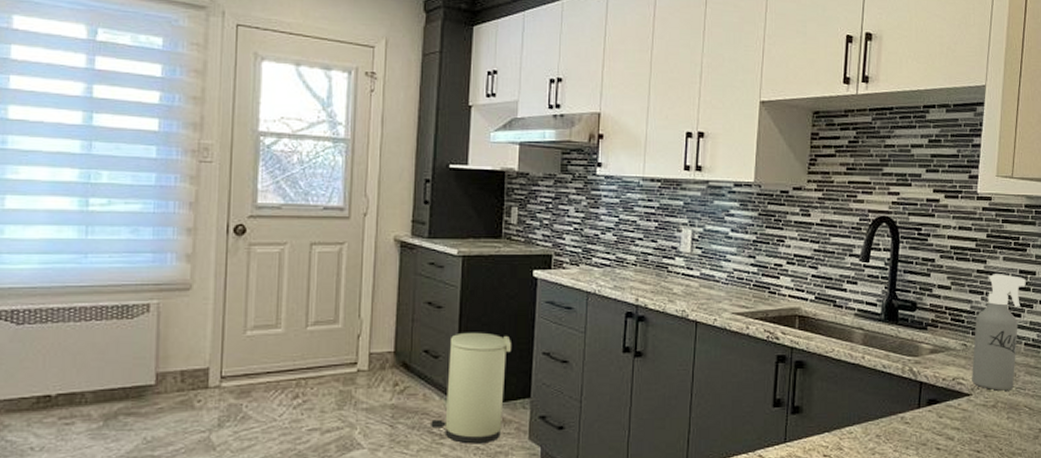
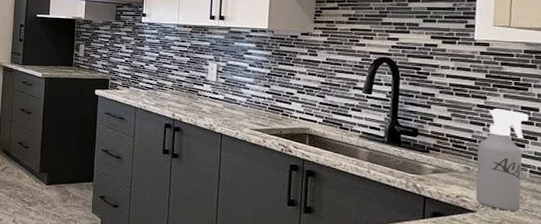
pedal bin: present [431,332,511,444] -> none [23,131,79,212]

